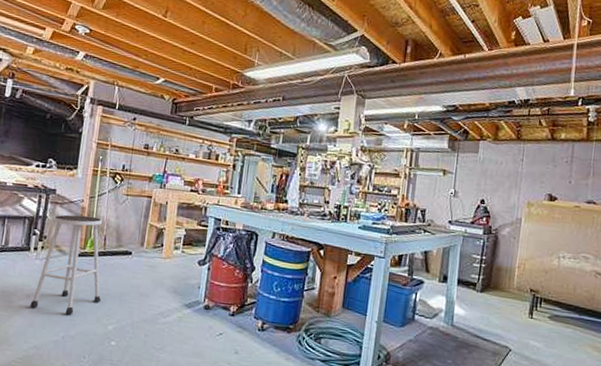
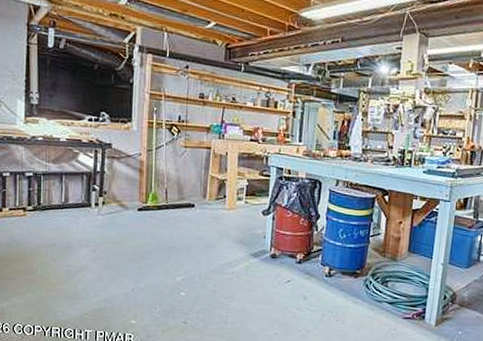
stool: present [30,214,103,315] -> none [97,169,167,268]

